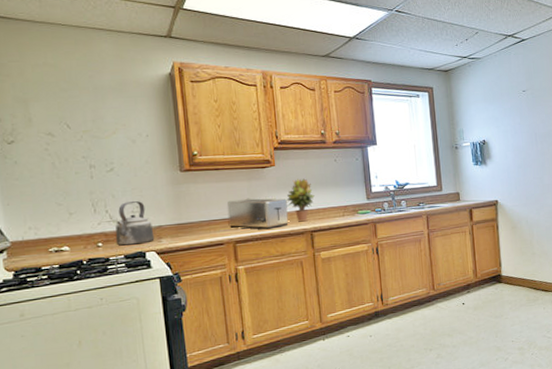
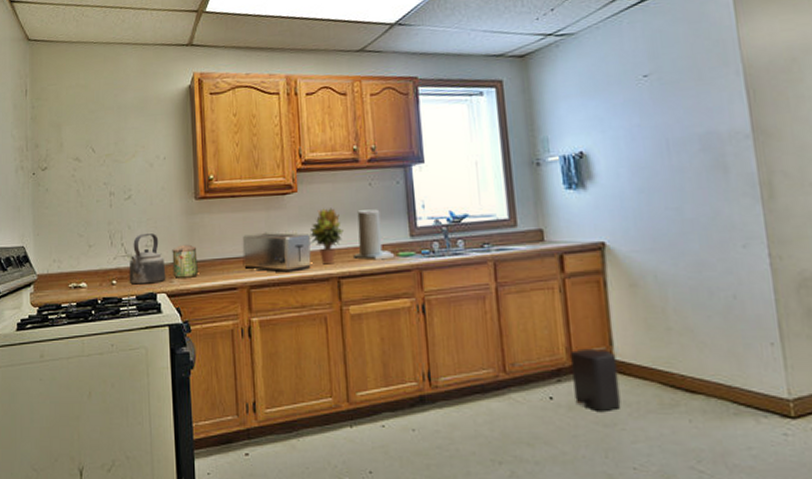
canister: none [159,209,186,238] -> present [172,244,198,278]
paper towel: none [323,179,356,218] -> present [354,209,395,261]
pedal bin: none [476,269,506,310] -> present [571,348,621,413]

